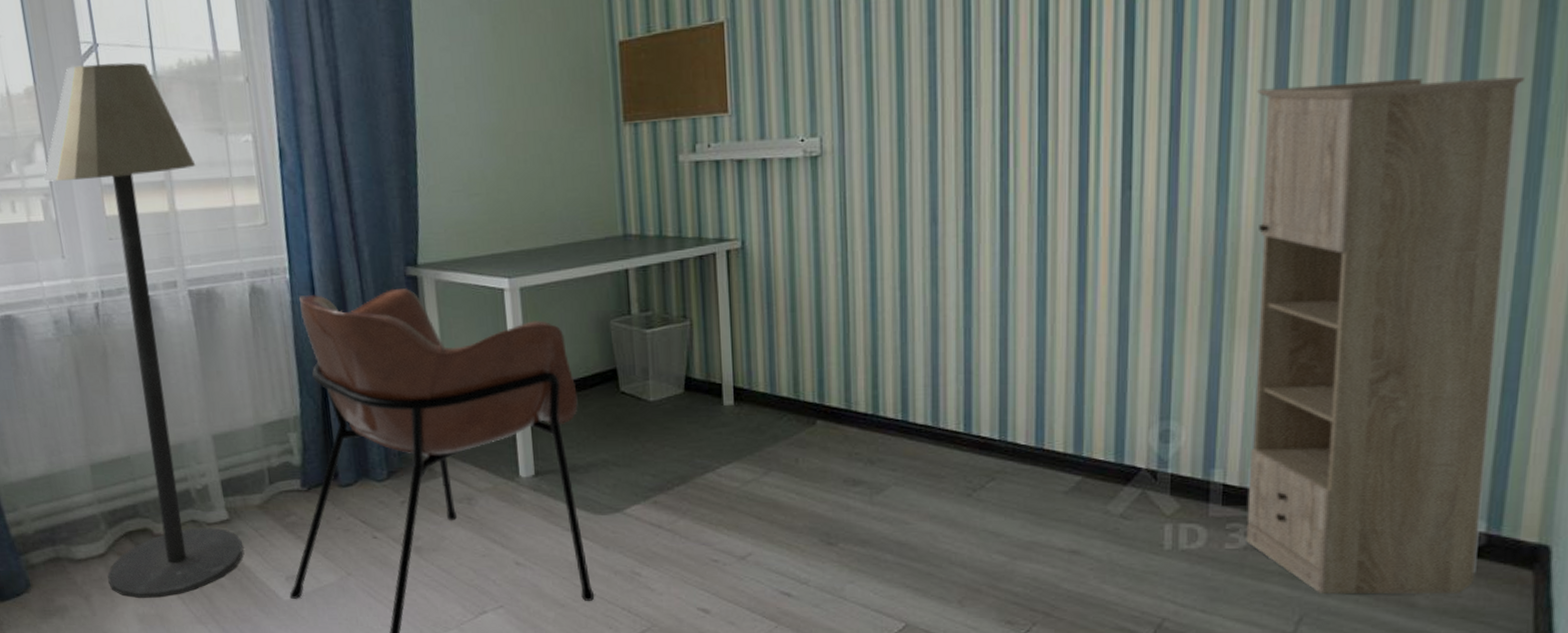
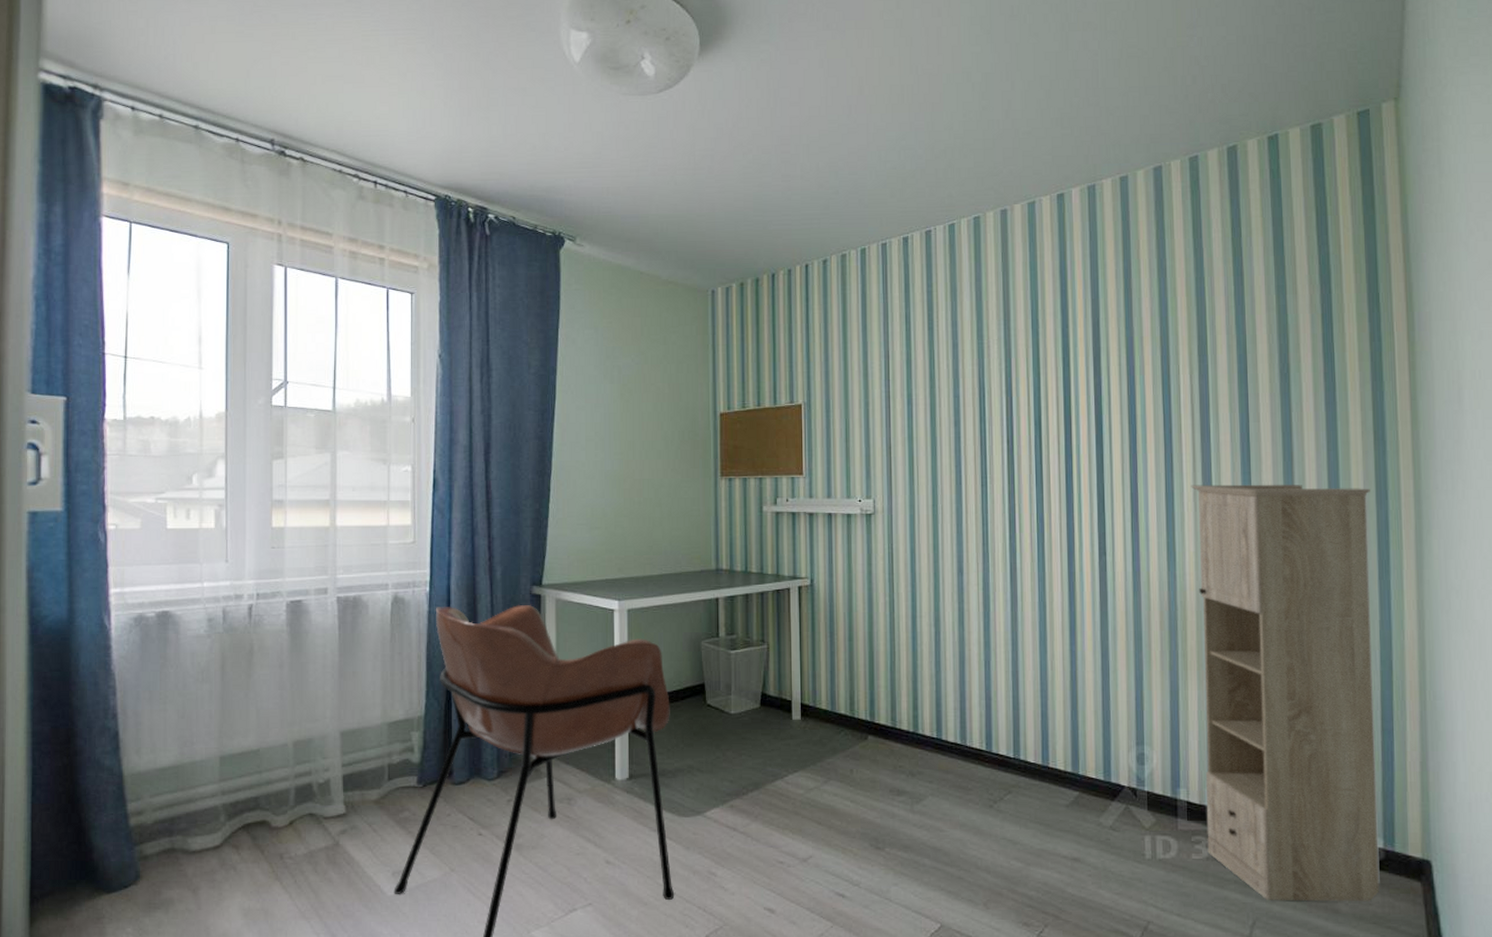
floor lamp: present [43,62,243,598] -> none [219,398,359,892]

